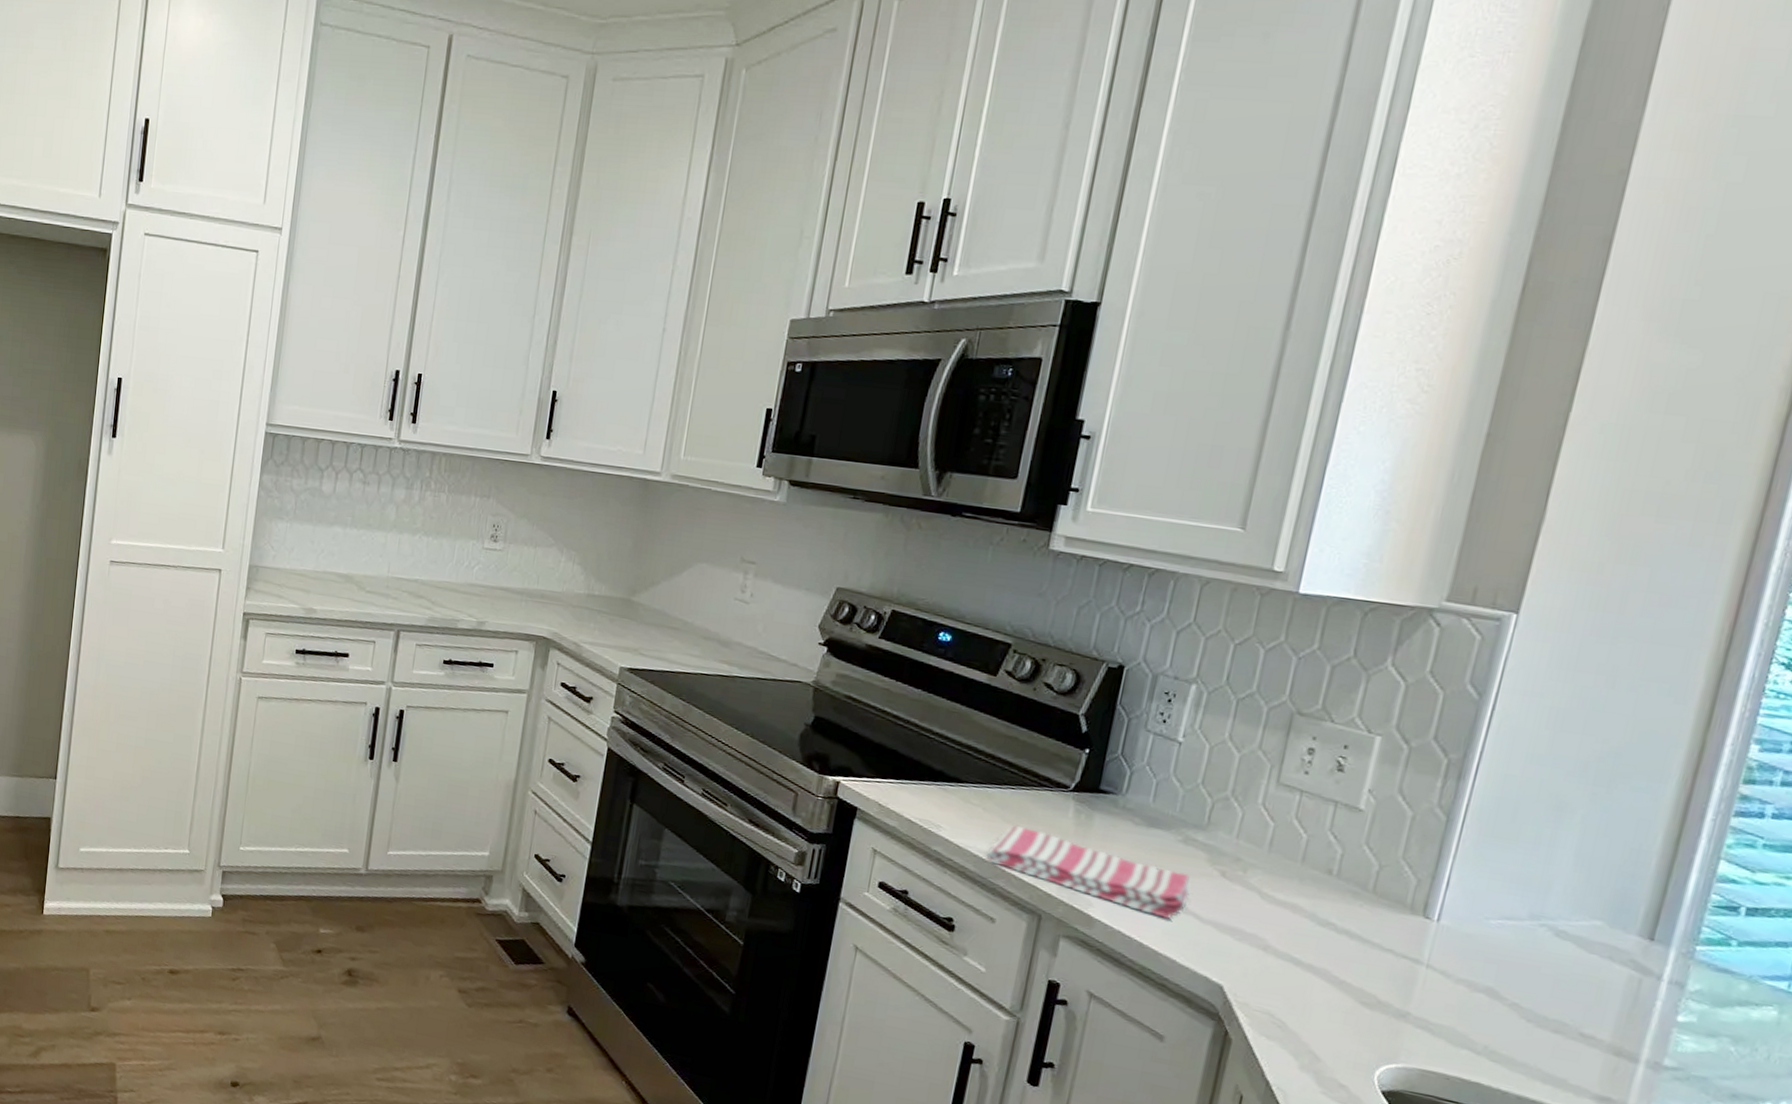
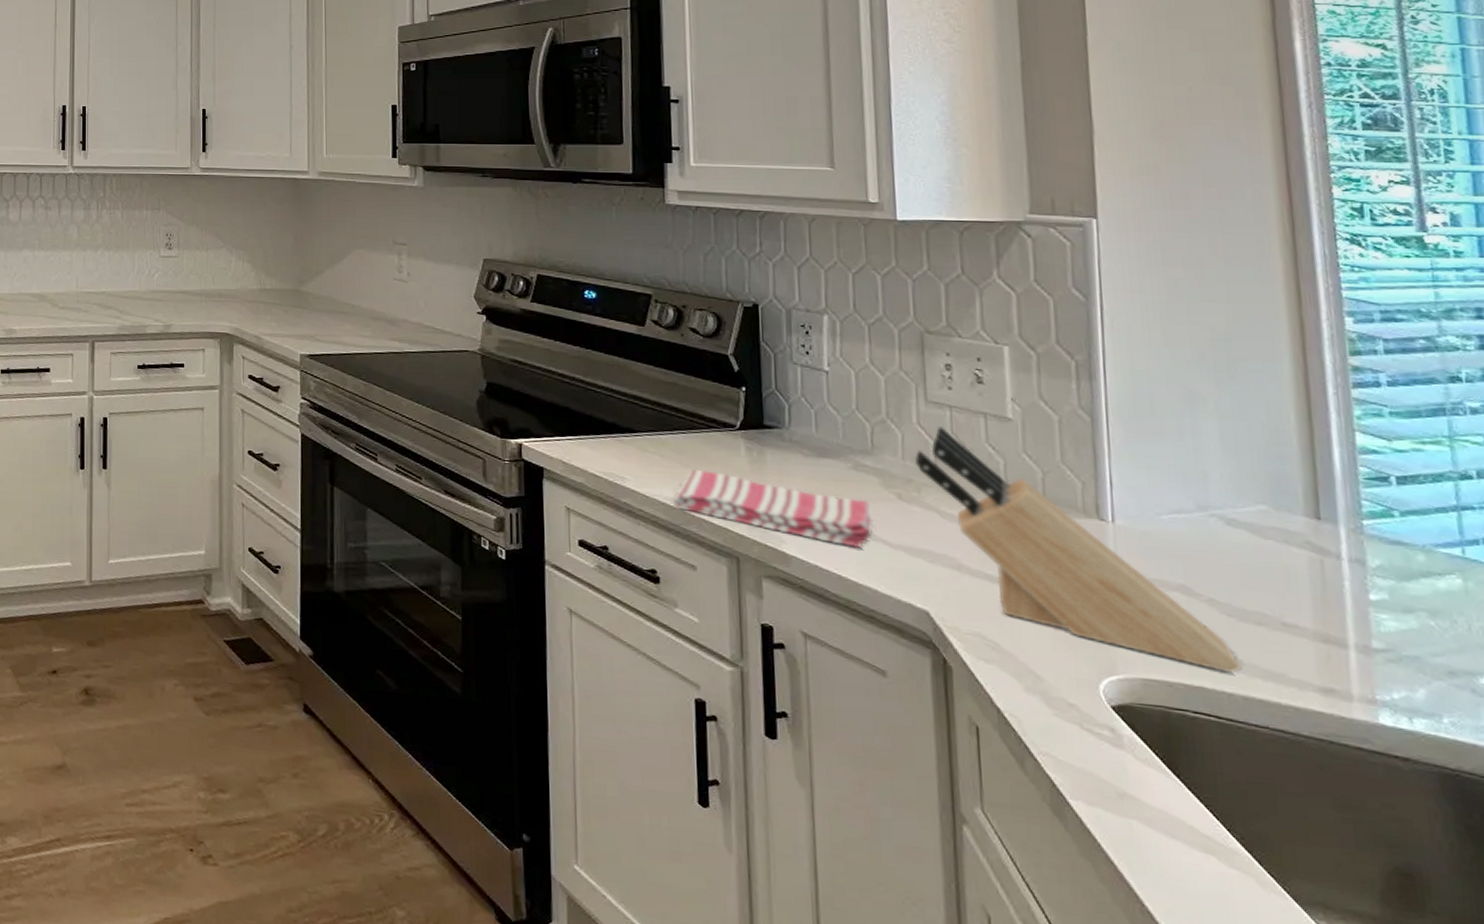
knife block: none [1249,810,1526,1074] -> present [915,426,1242,673]

